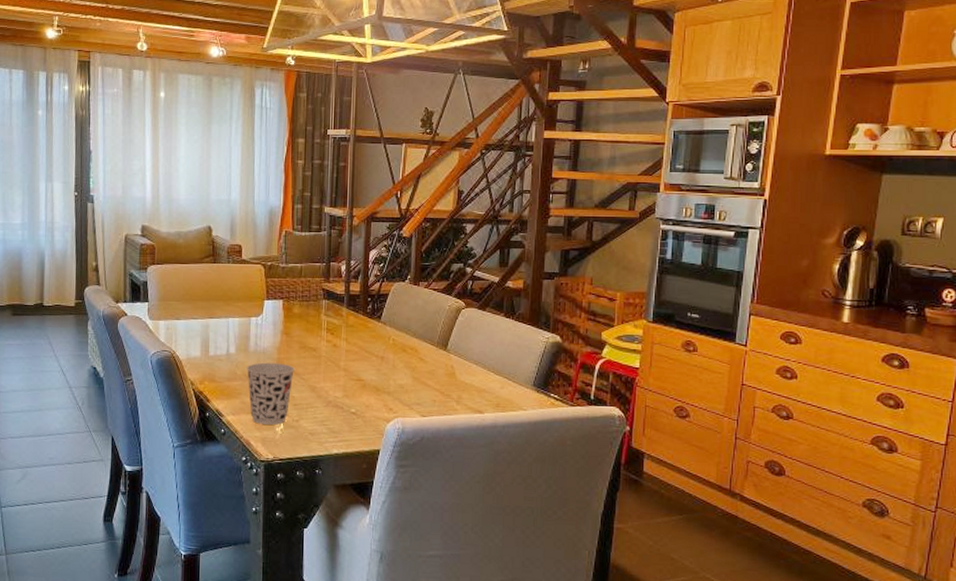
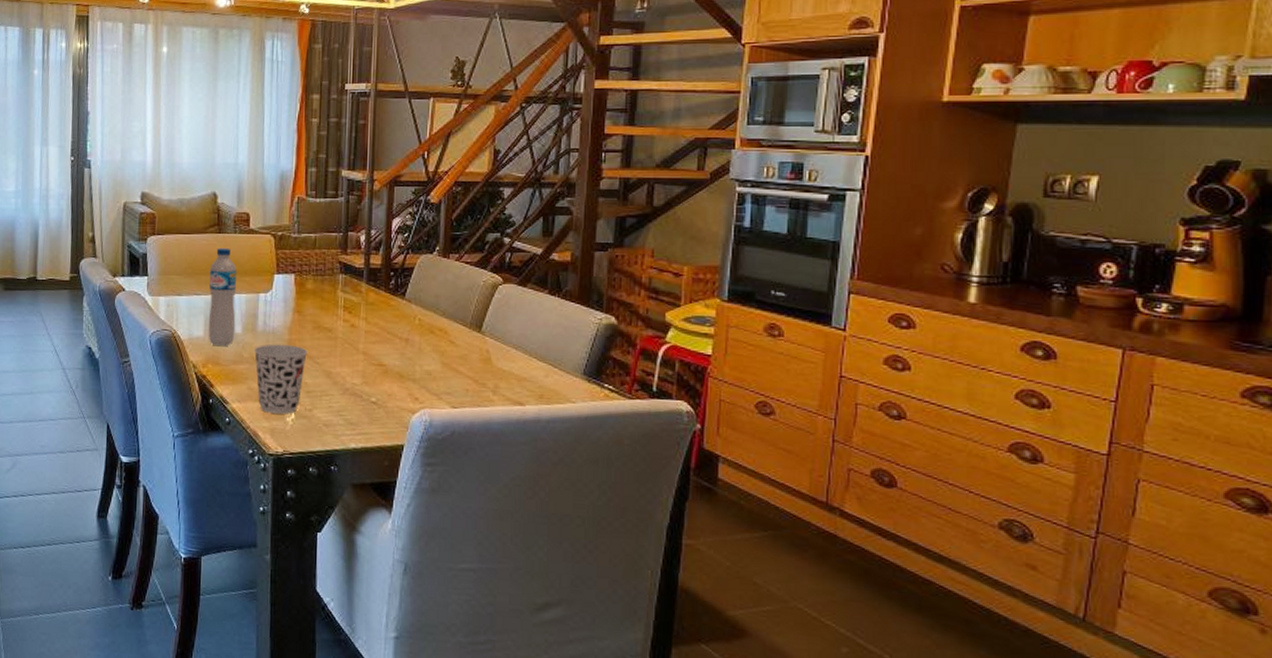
water bottle: none [204,276,230,365] -> present [208,247,237,346]

